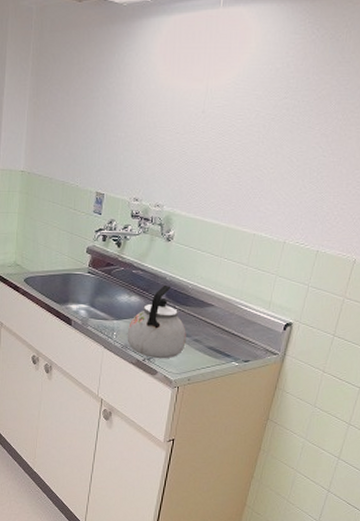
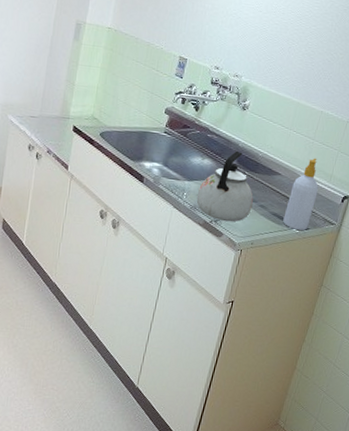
soap bottle: none [220,285,257,364] -> present [283,158,319,231]

